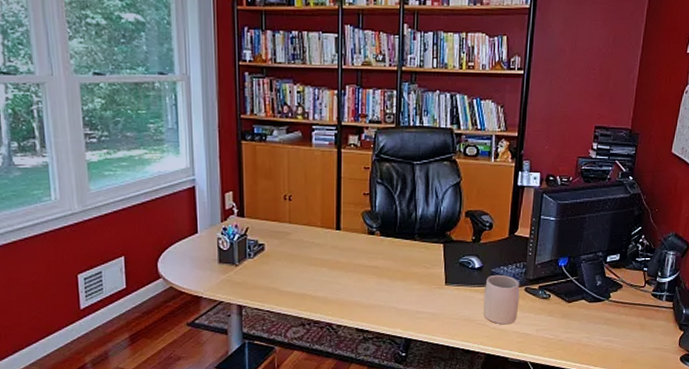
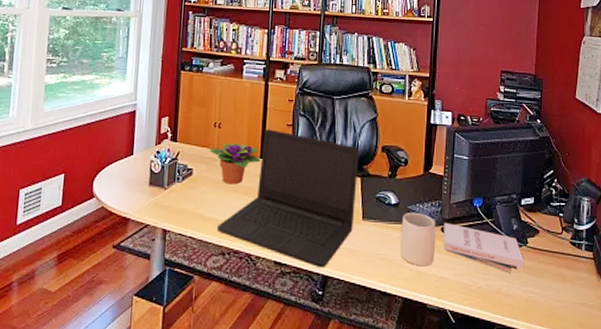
potted flower: none [281,216,337,258] -> present [209,143,261,185]
laptop: none [294,199,442,332] -> present [216,129,360,268]
books: none [526,282,605,325] -> present [443,222,524,273]

